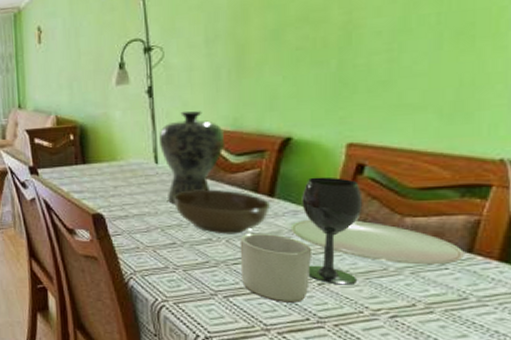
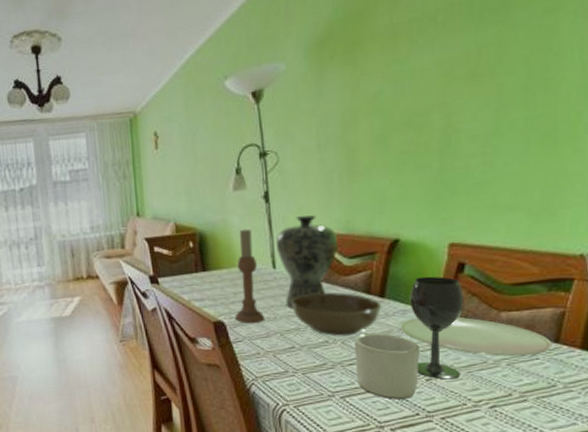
candlestick: none [115,123,145,217] -> present [236,228,264,323]

